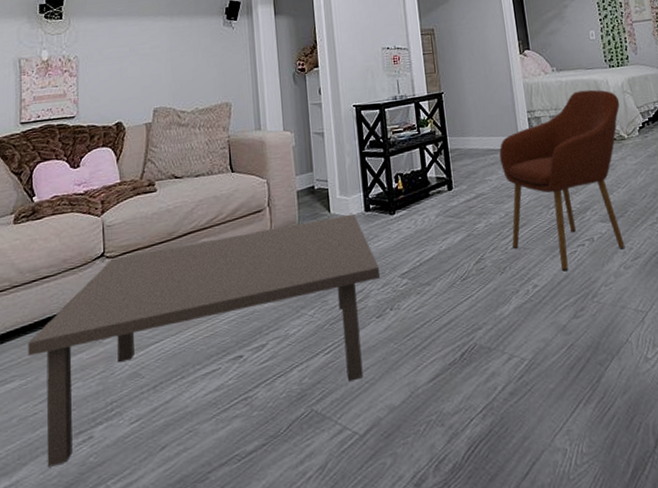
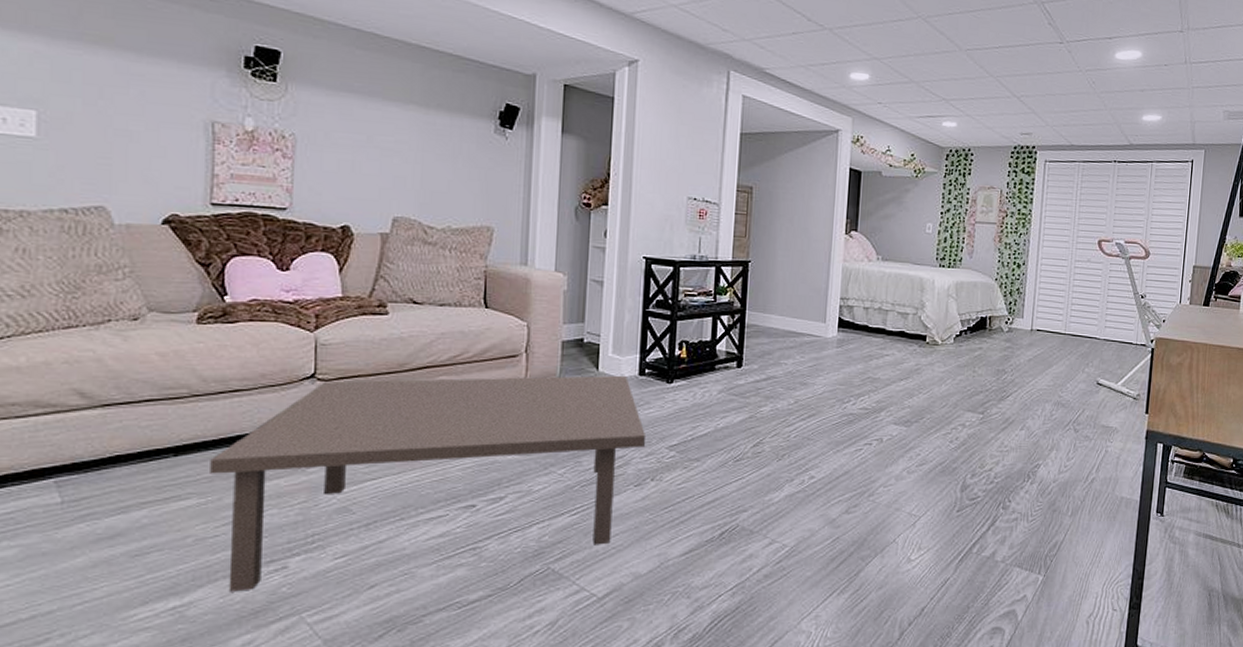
armchair: present [499,89,625,272] -> none [796,286,942,467]

